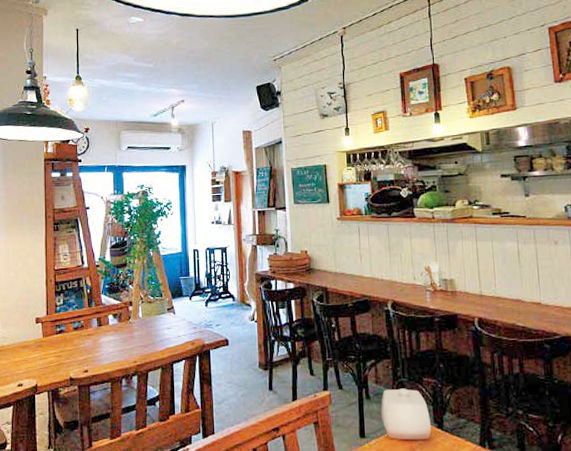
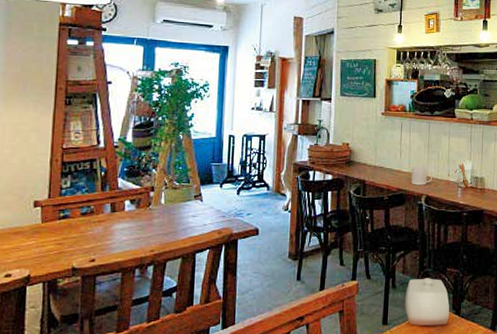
mug: none [374,270,398,291] -> present [411,166,433,185]

